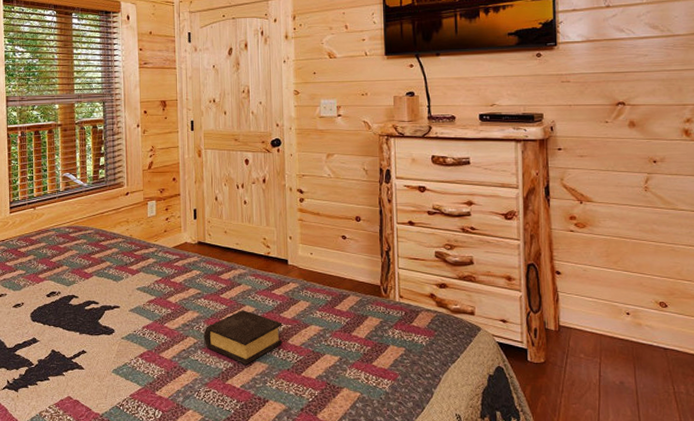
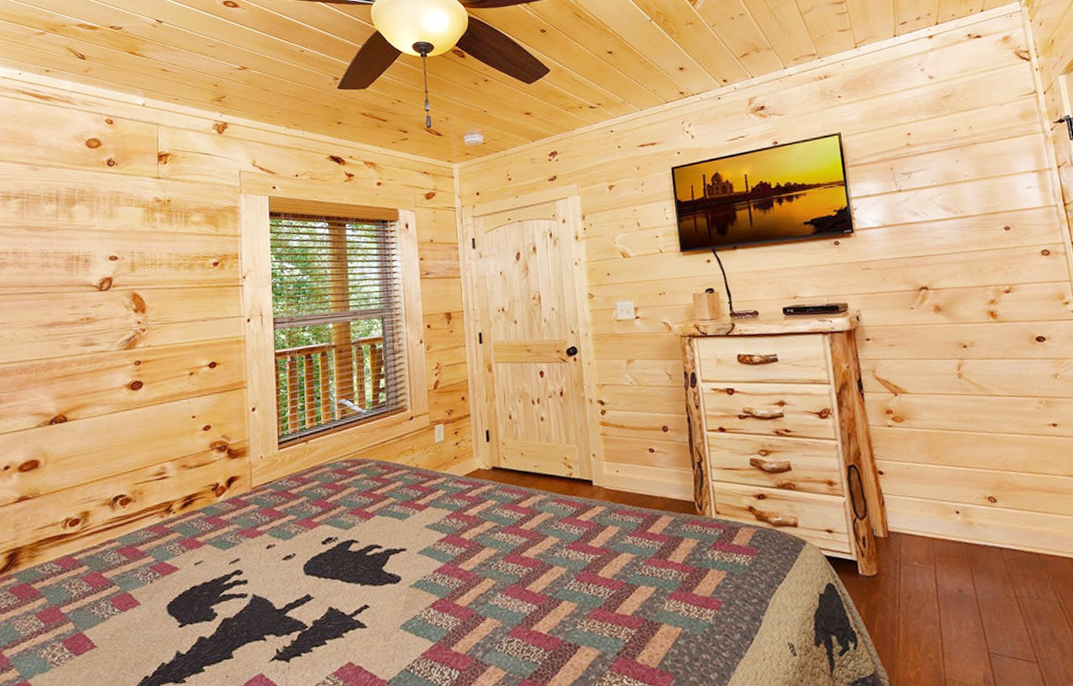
book: present [203,310,283,365] -> none [503,541,592,606]

